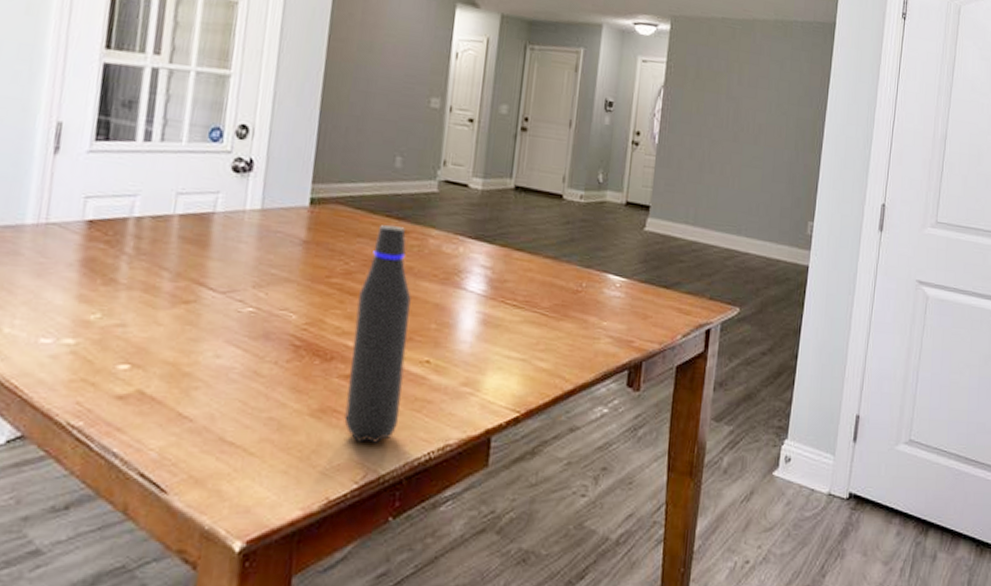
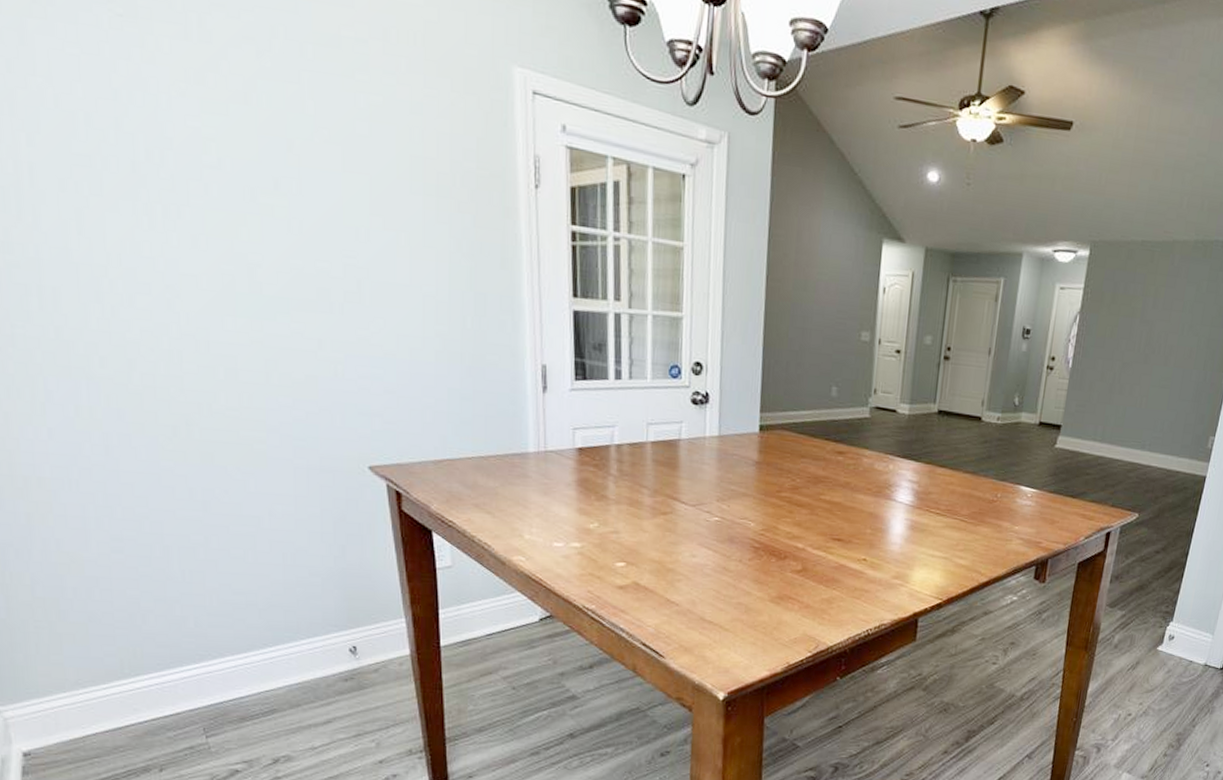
water bottle: present [344,224,411,443] -> none [798,446,849,622]

